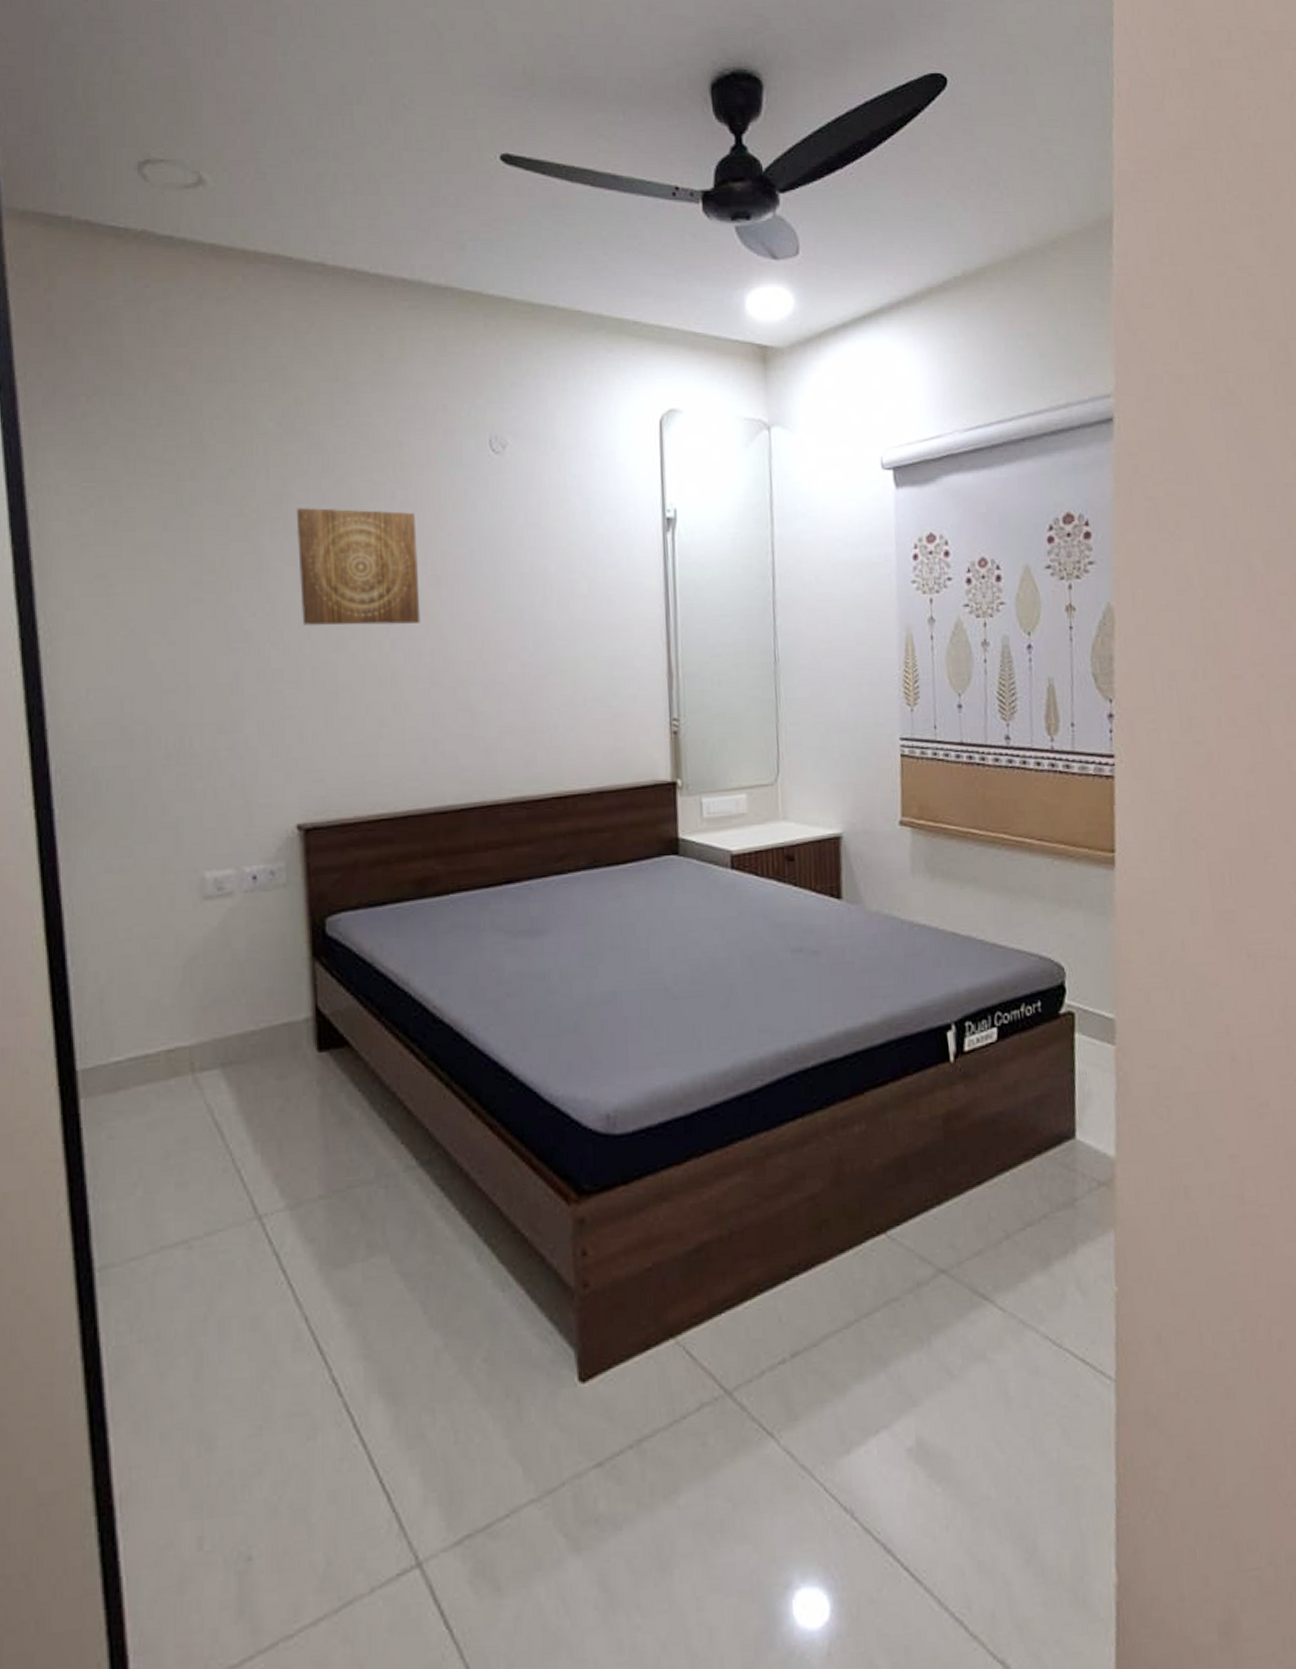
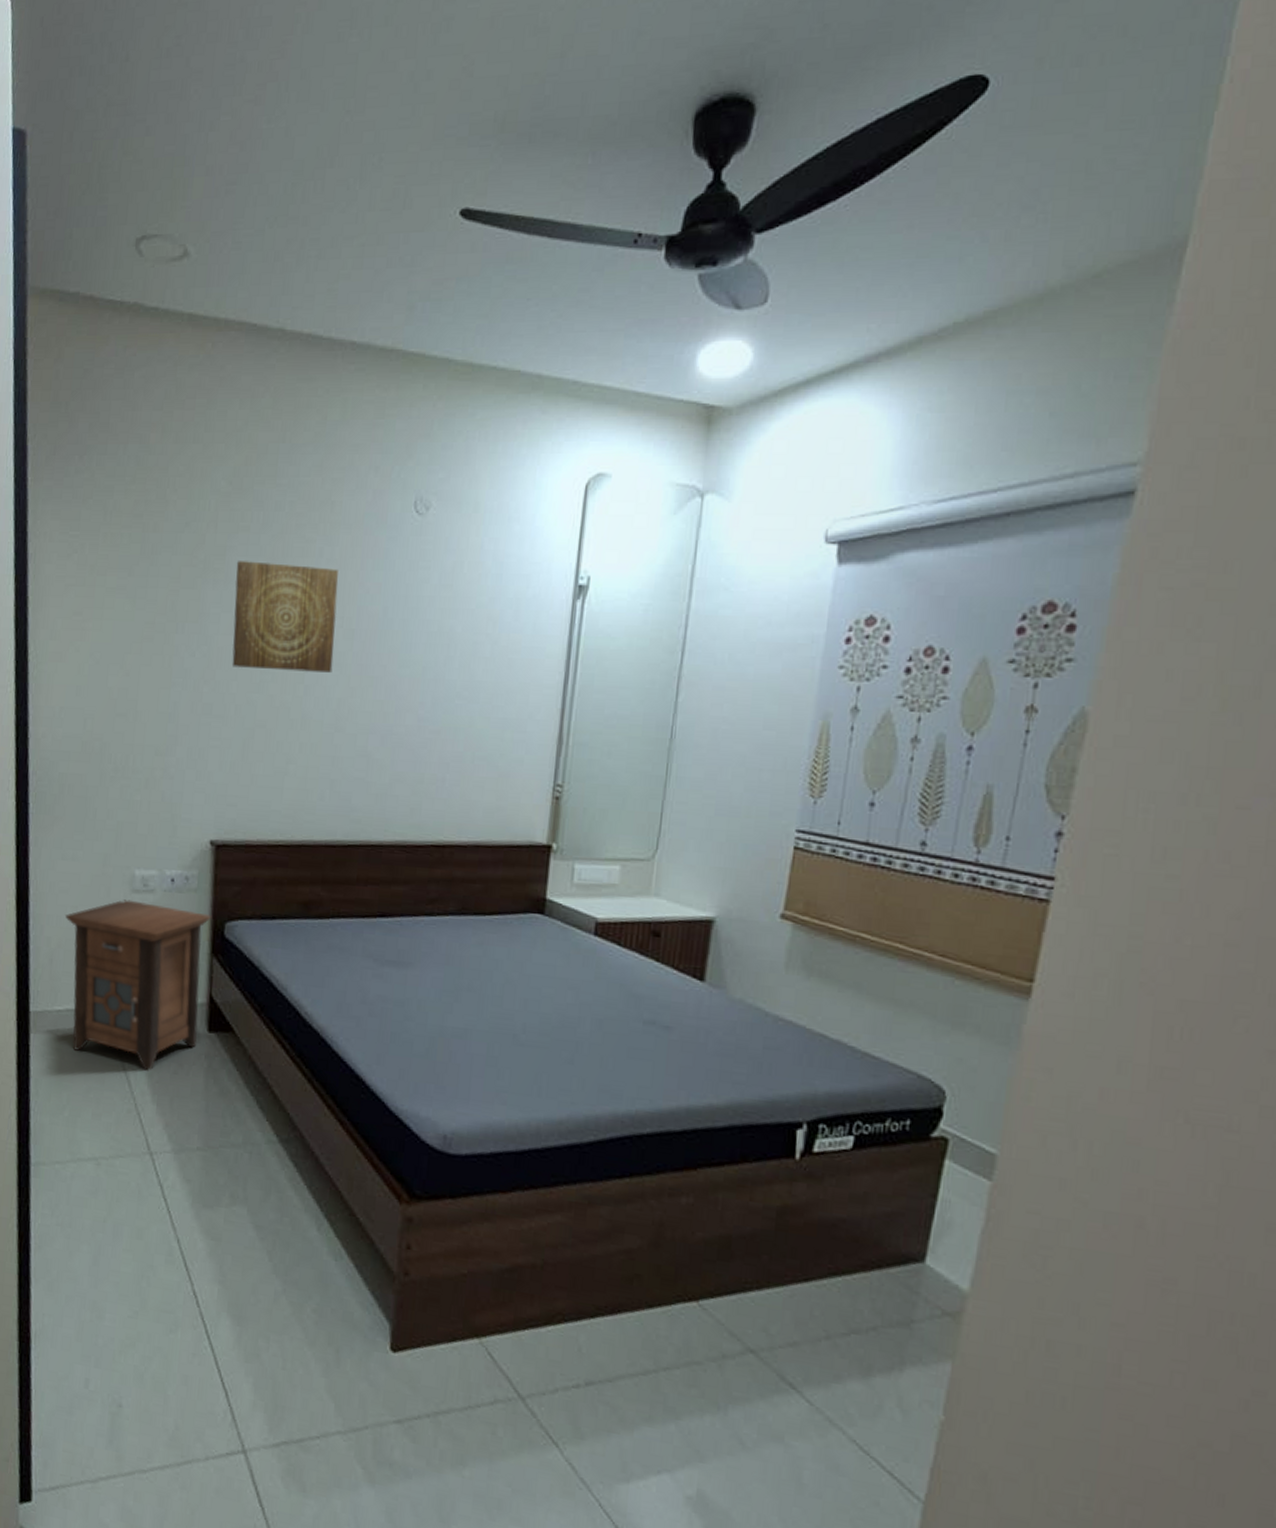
nightstand: none [116,909,307,1115] -> present [65,899,211,1071]

